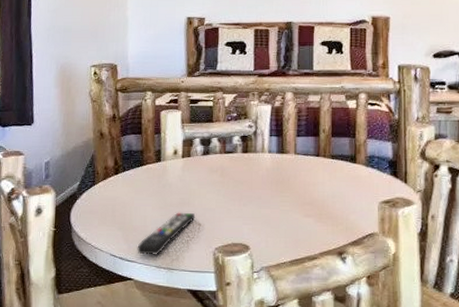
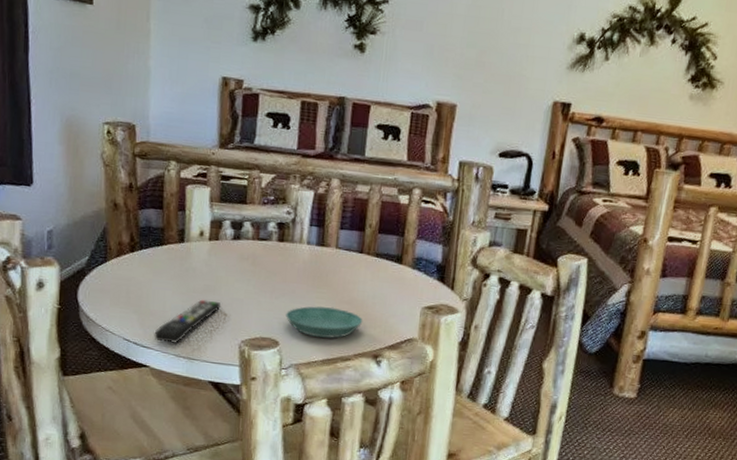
saucer: none [254,209,326,239] -> present [286,306,363,338]

